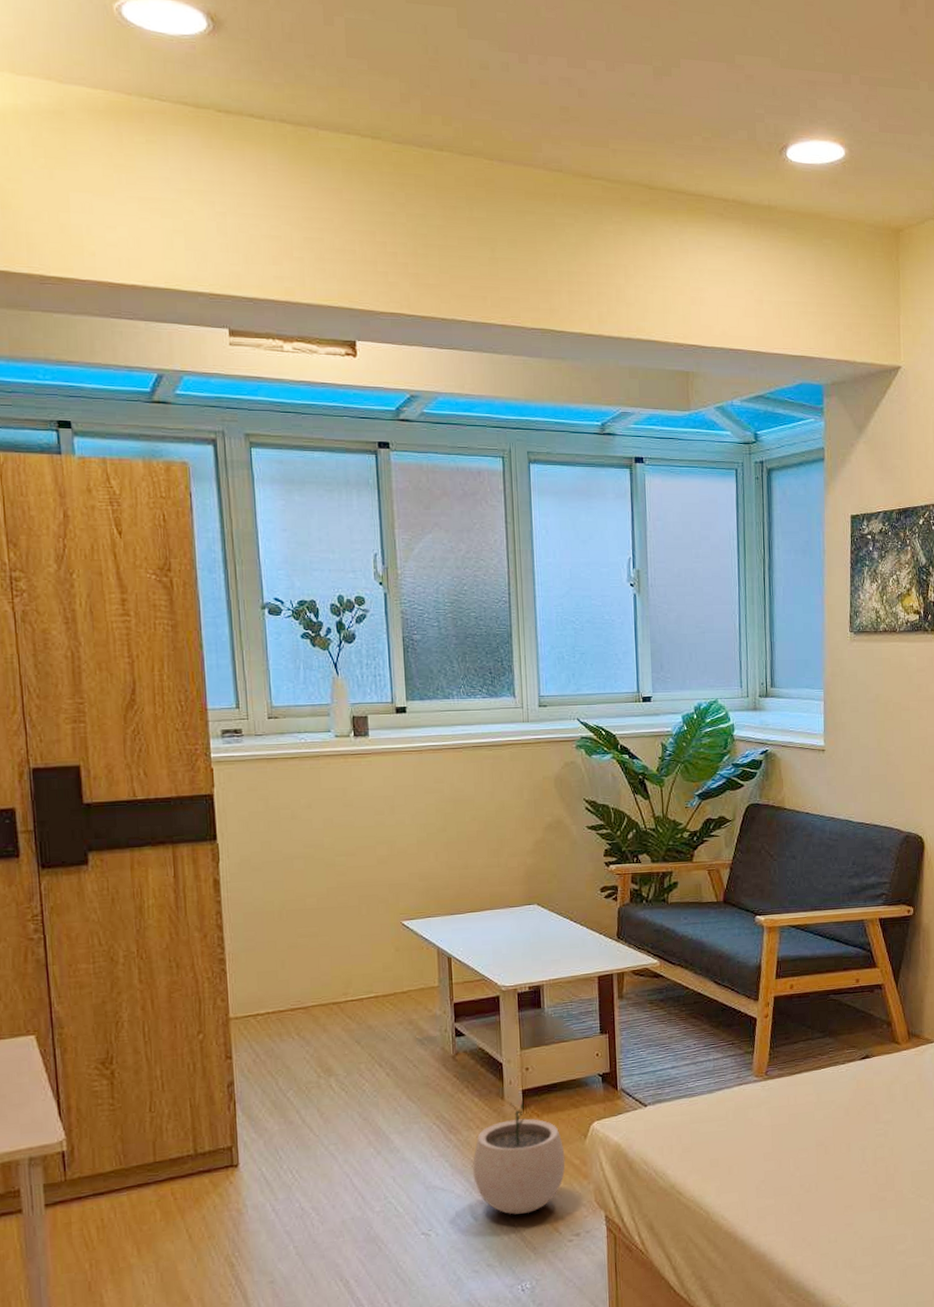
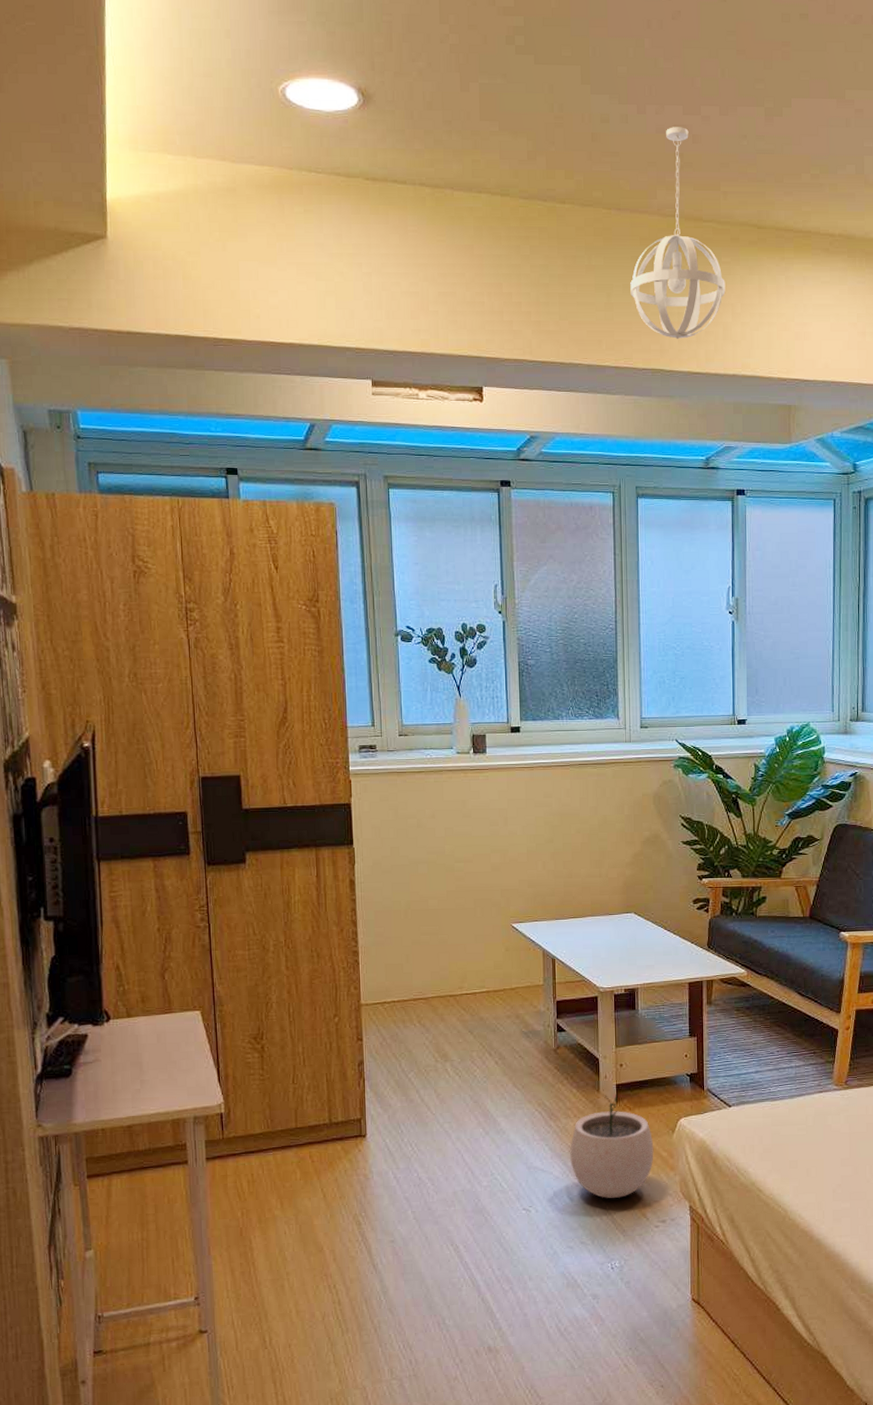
pendant light: none [516,79,618,300] -> present [630,127,726,340]

